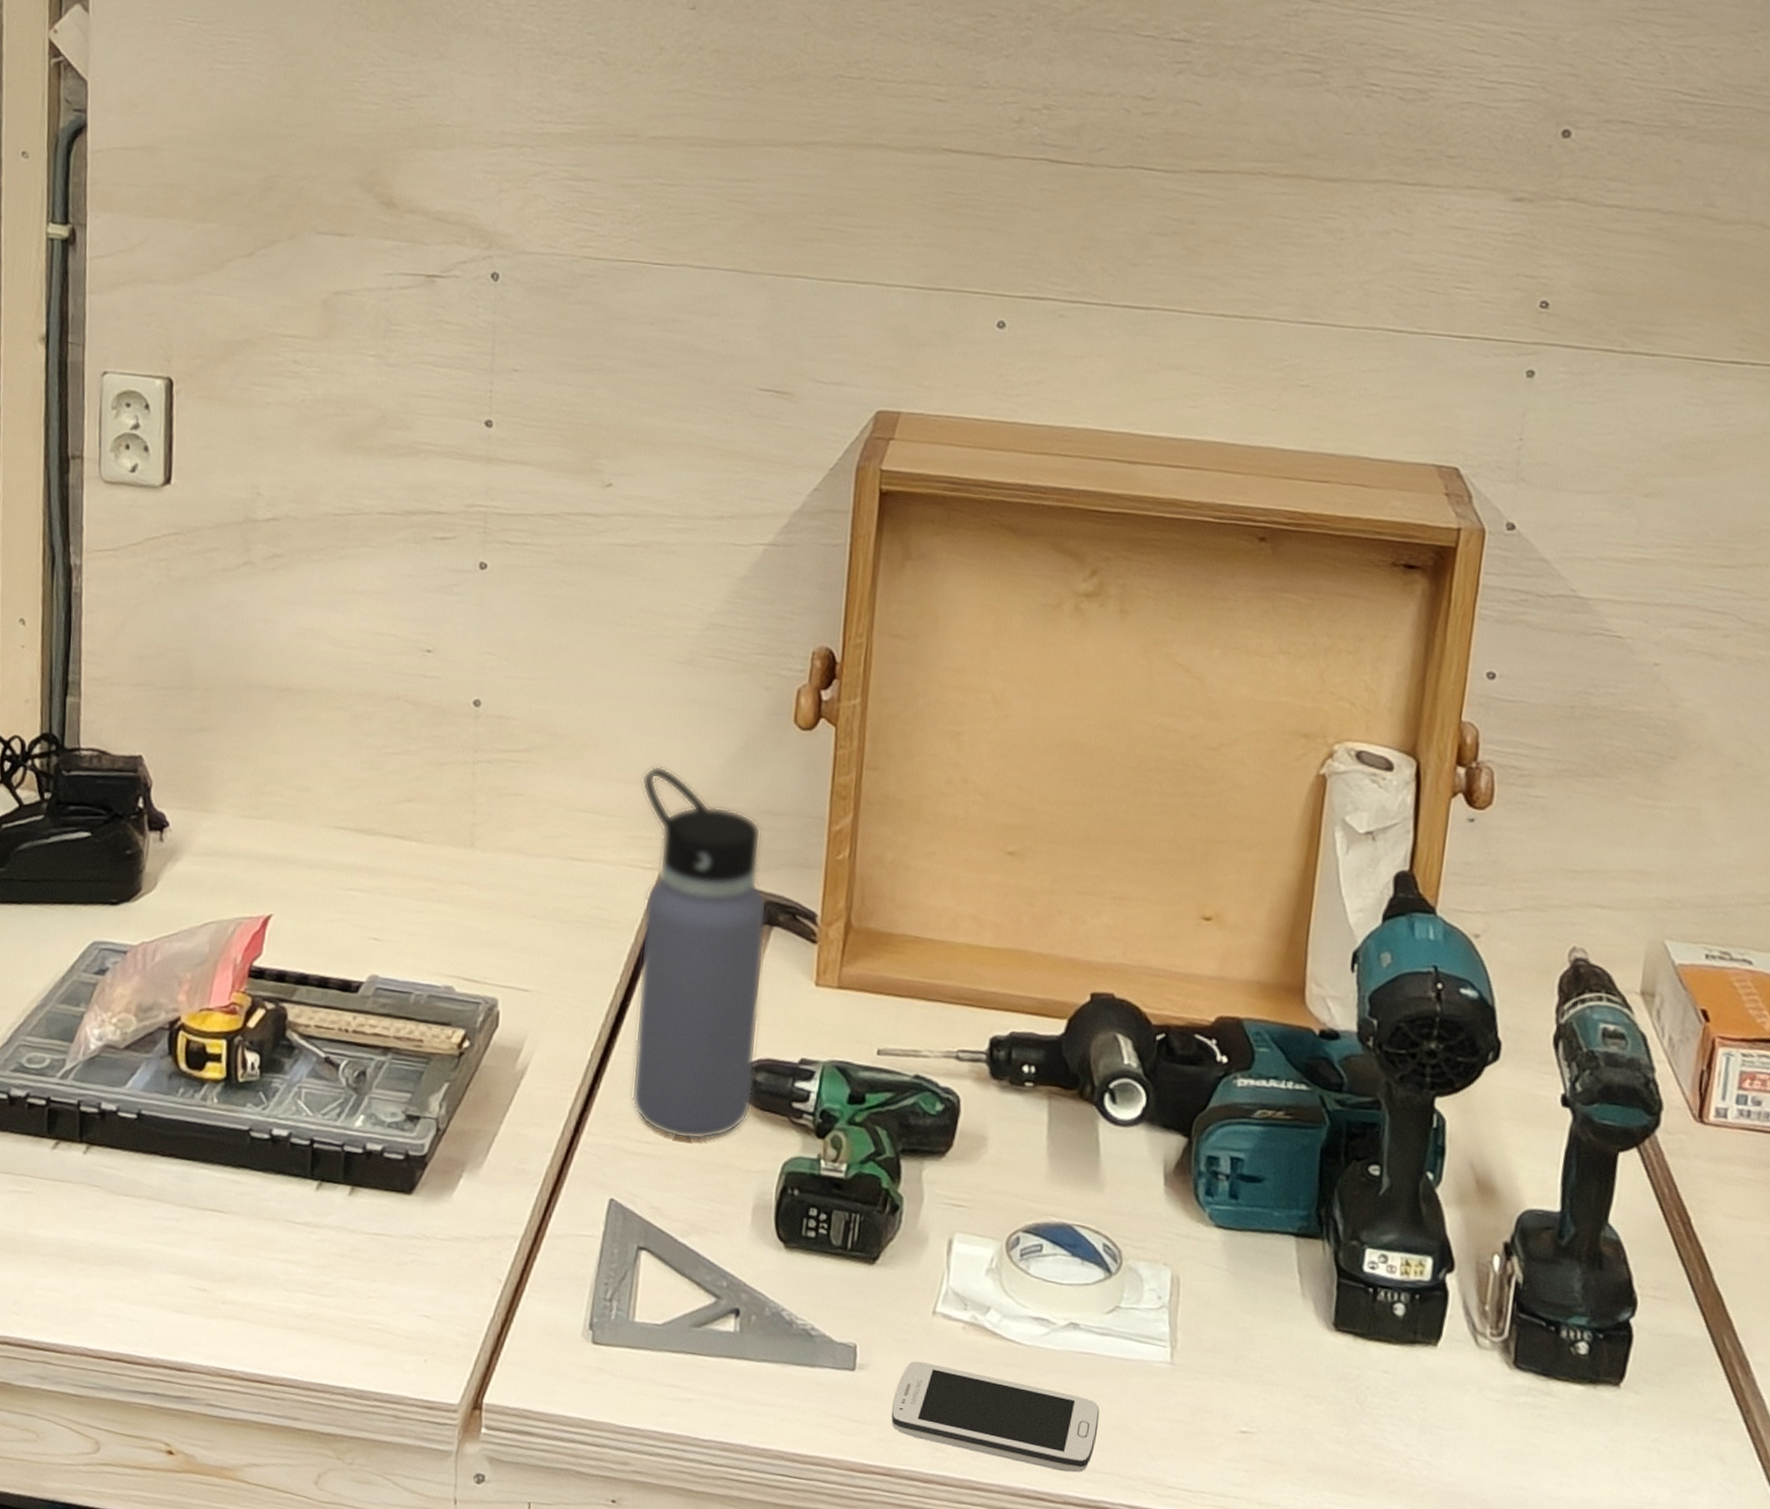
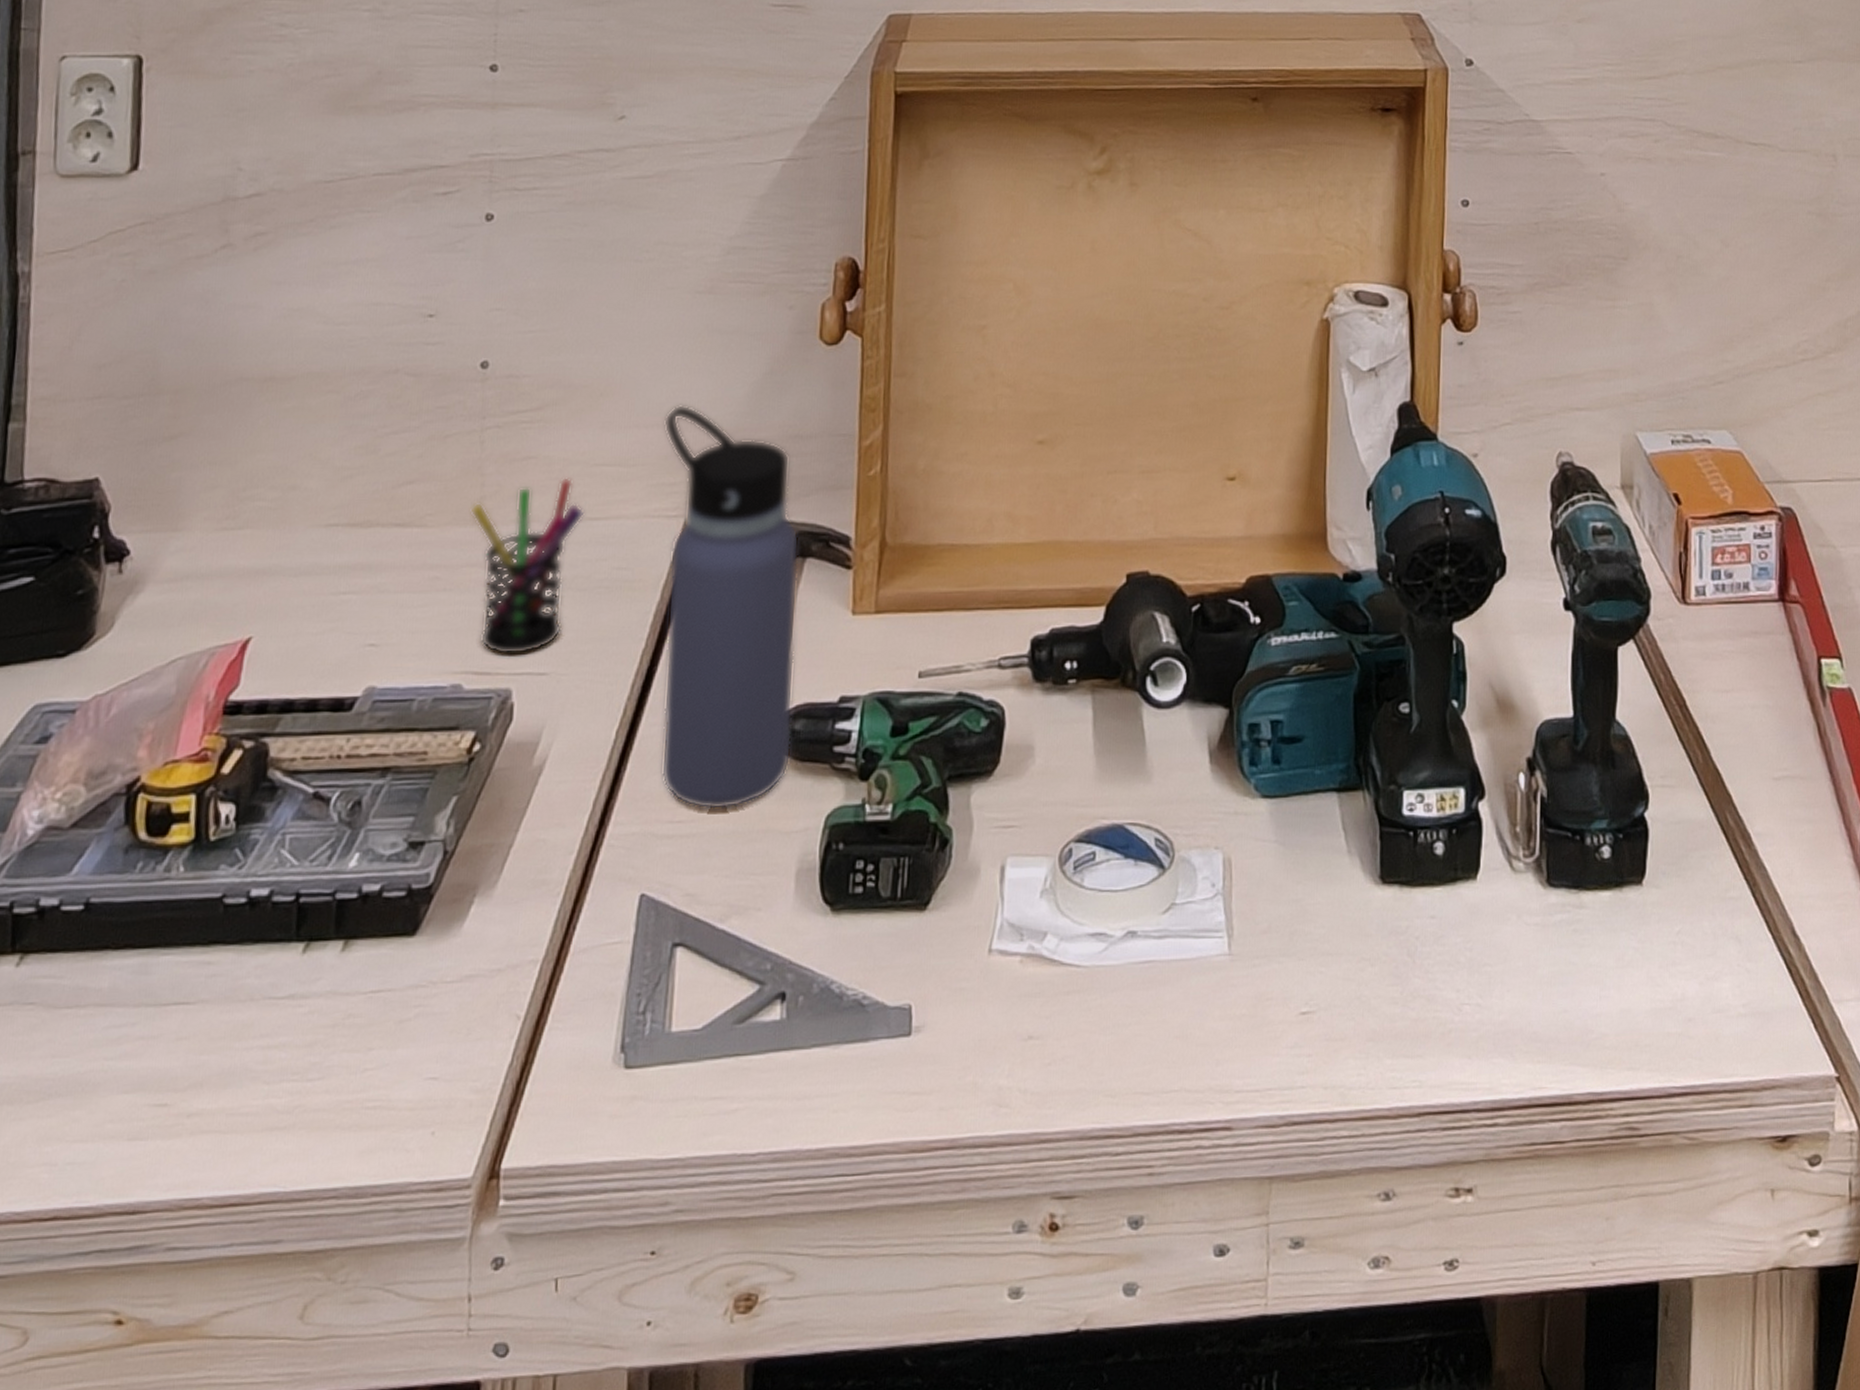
pen holder: none [462,817,567,971] -> present [470,478,585,655]
smartphone: present [891,1360,1100,1473] -> none [952,1009,1163,1100]

